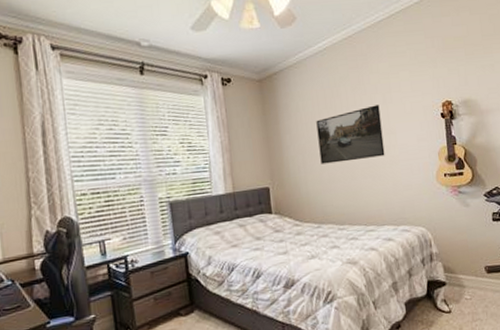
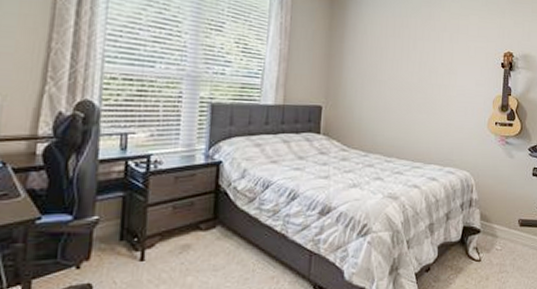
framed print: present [316,105,385,164] -> none [379,42,446,95]

